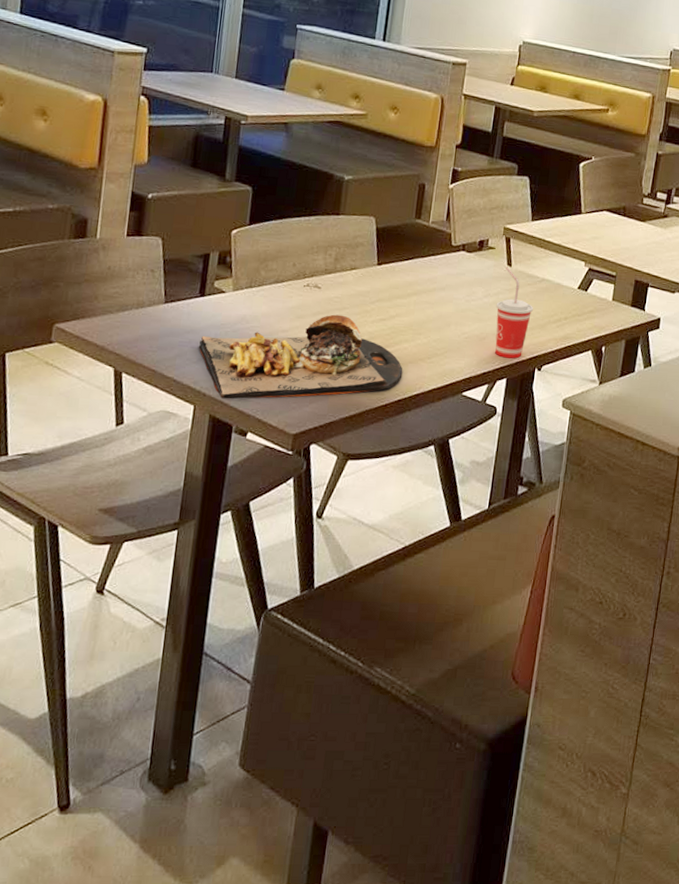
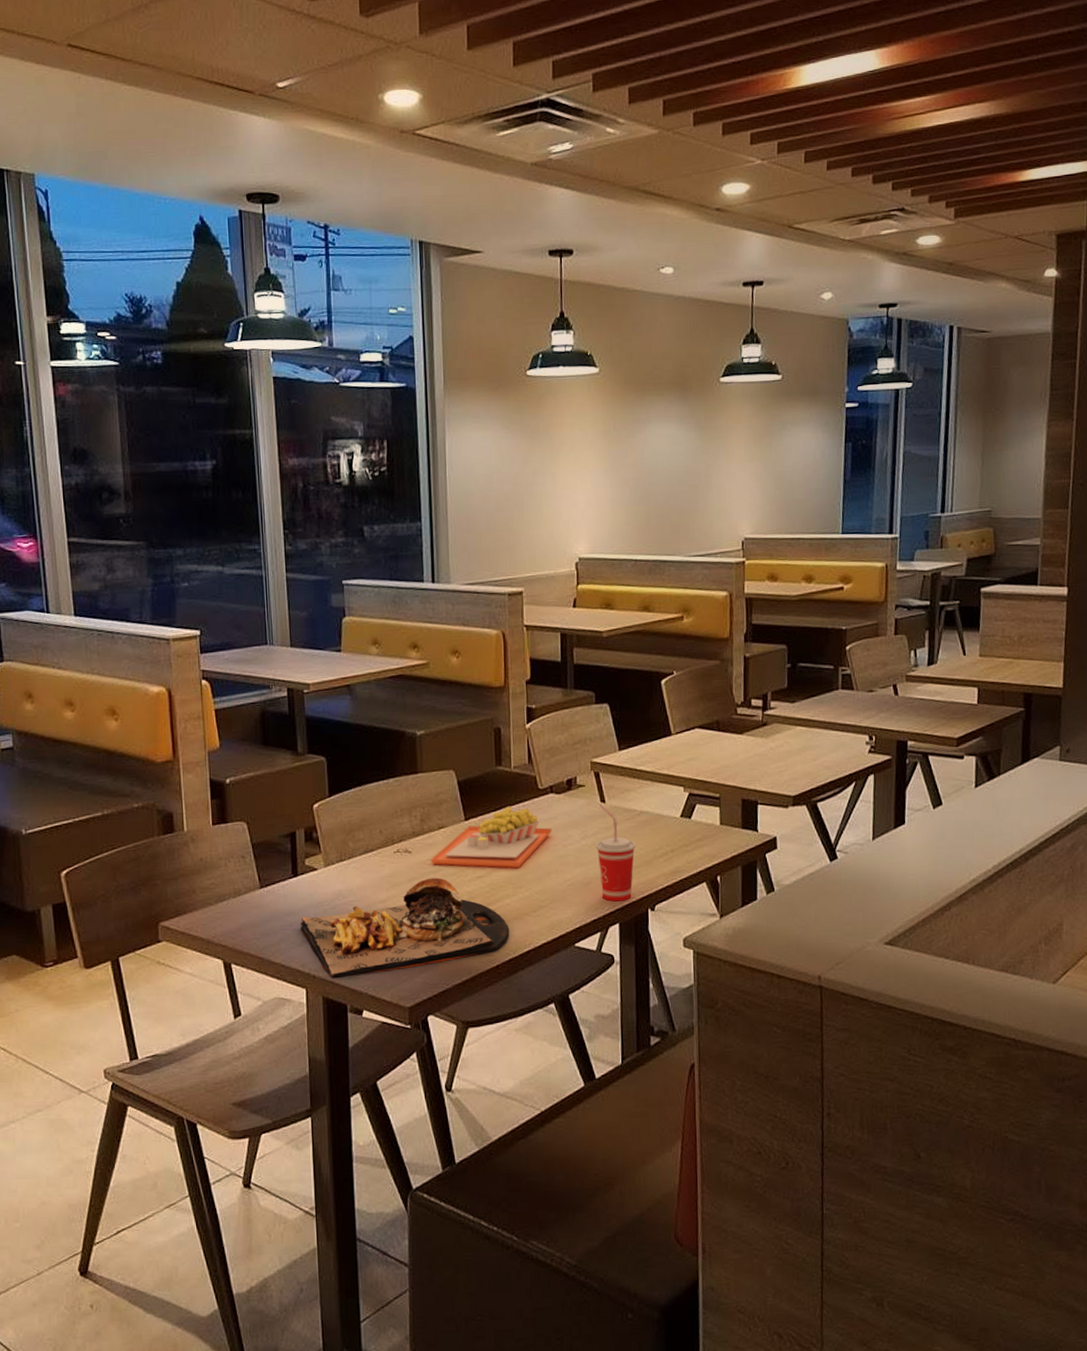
french fries: none [338,257,459,316] -> present [431,806,552,869]

